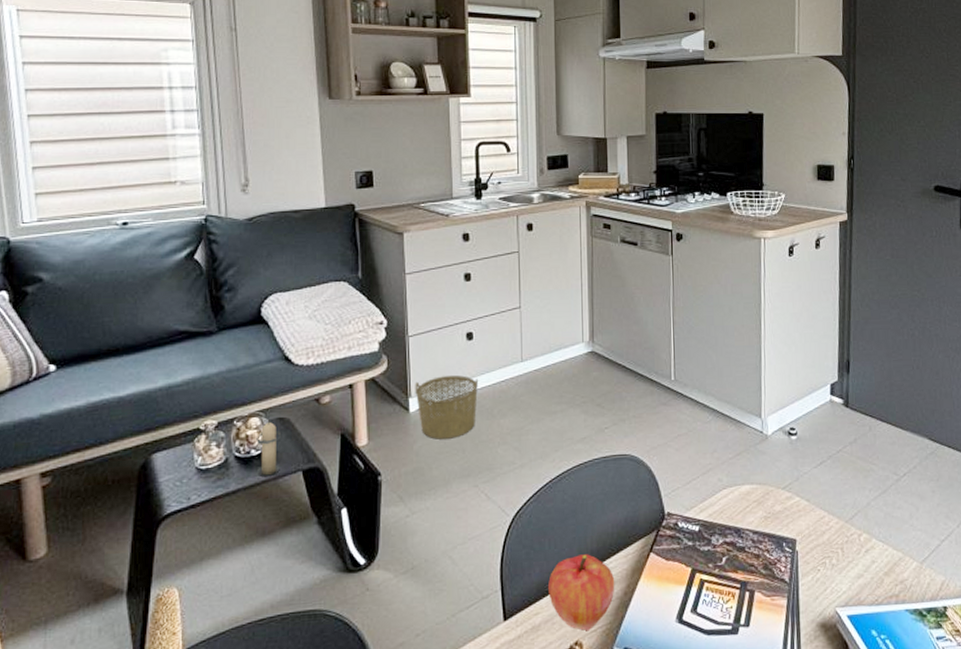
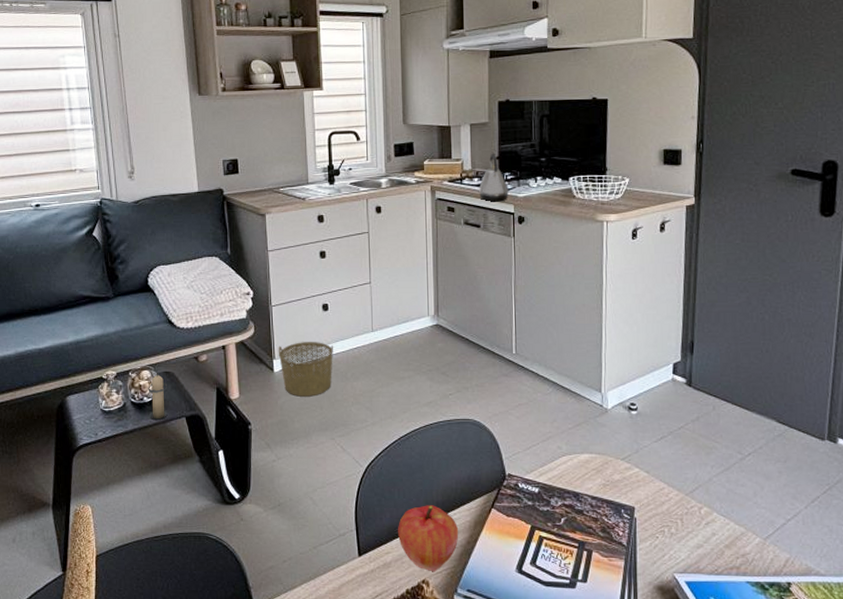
kettle: none [635,167,668,219] -> present [478,153,510,202]

